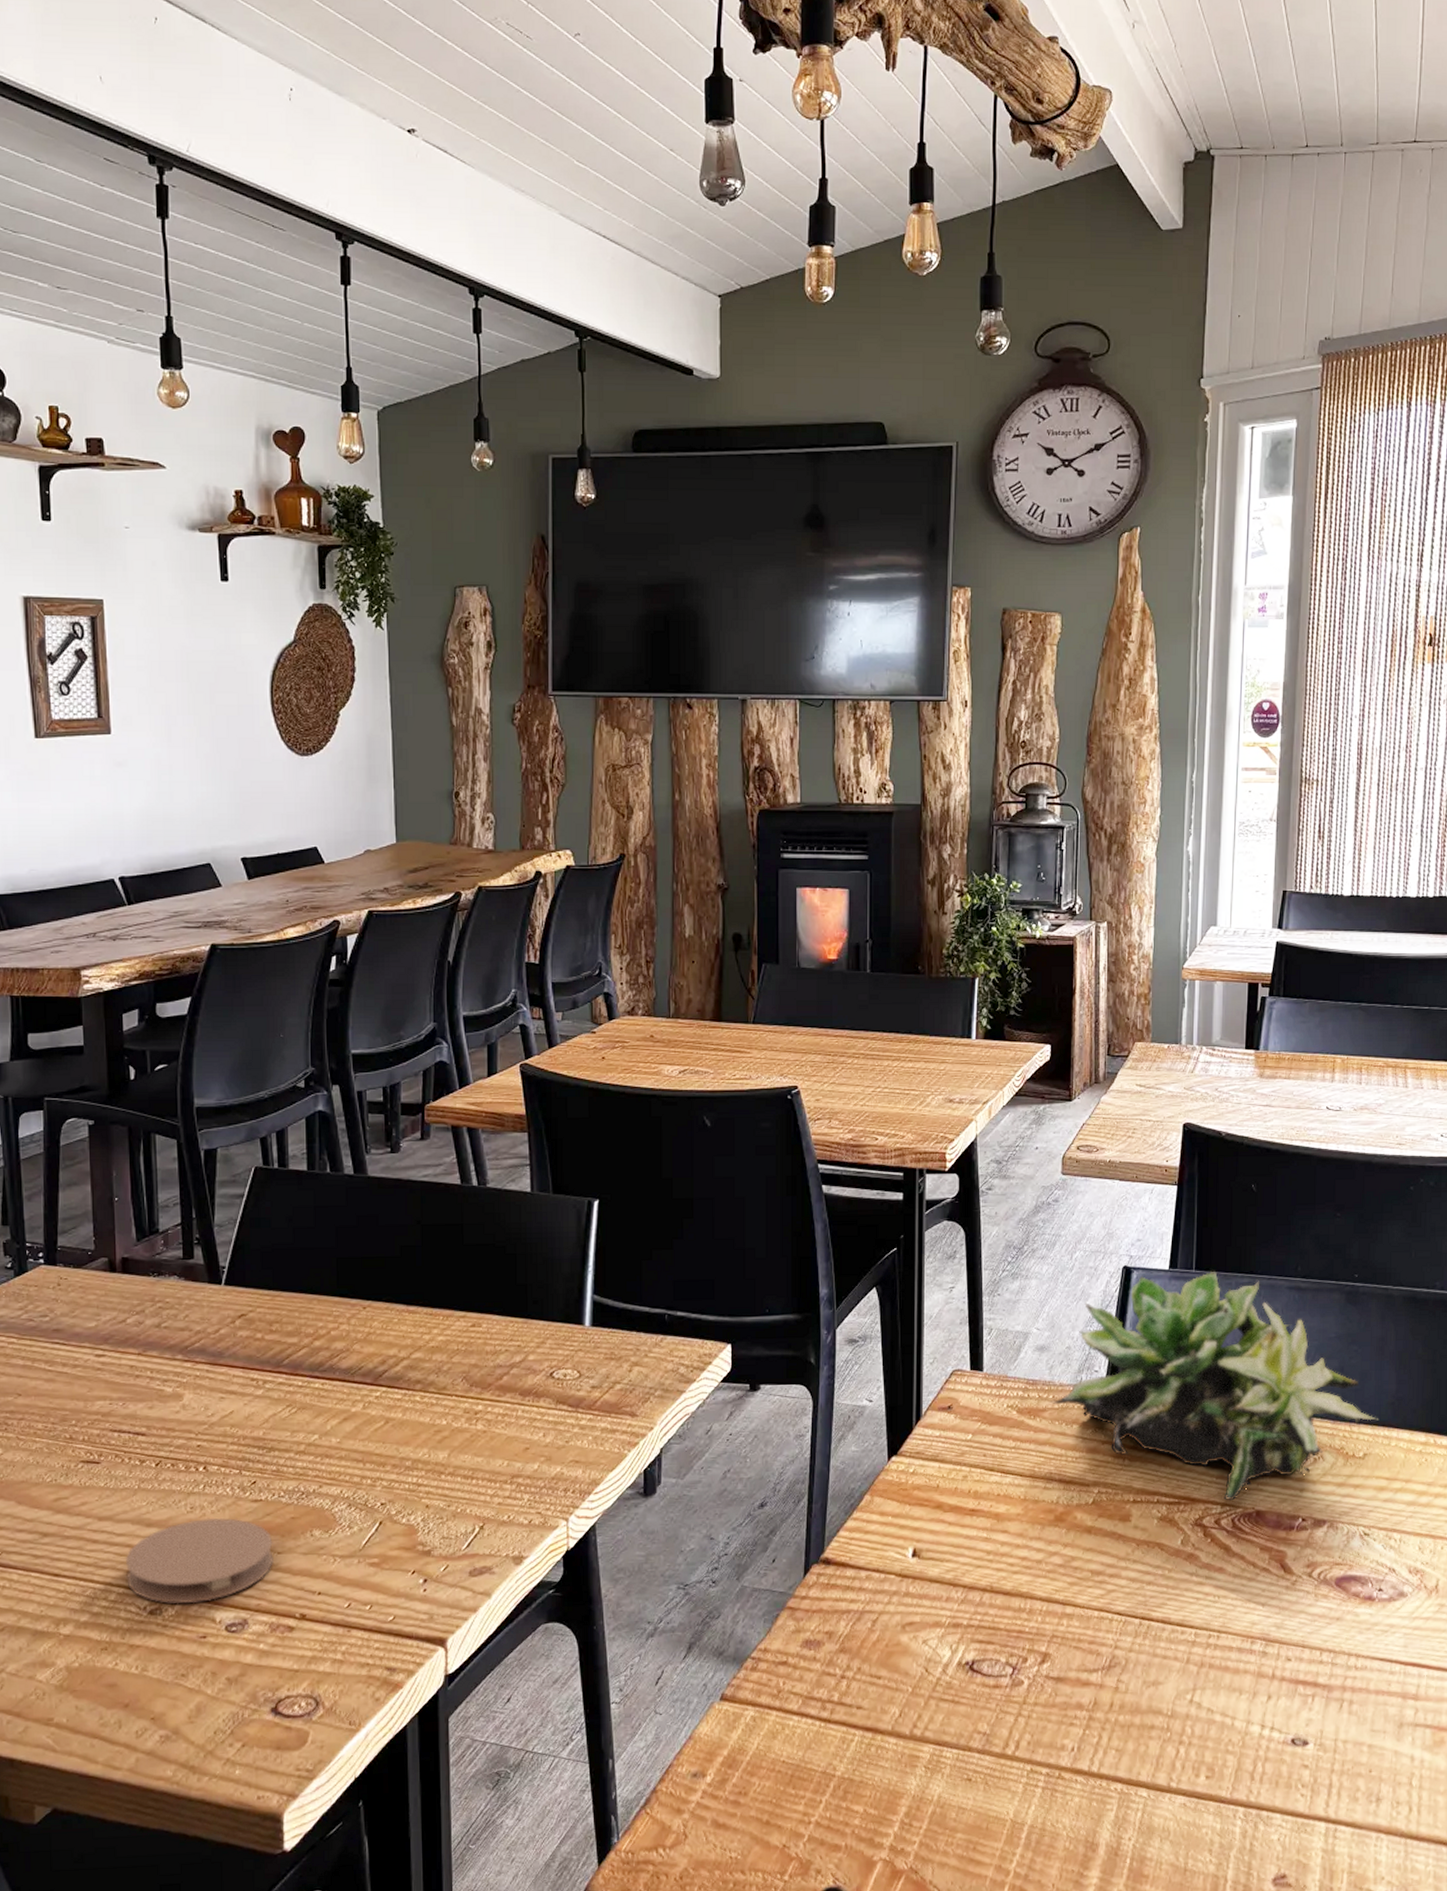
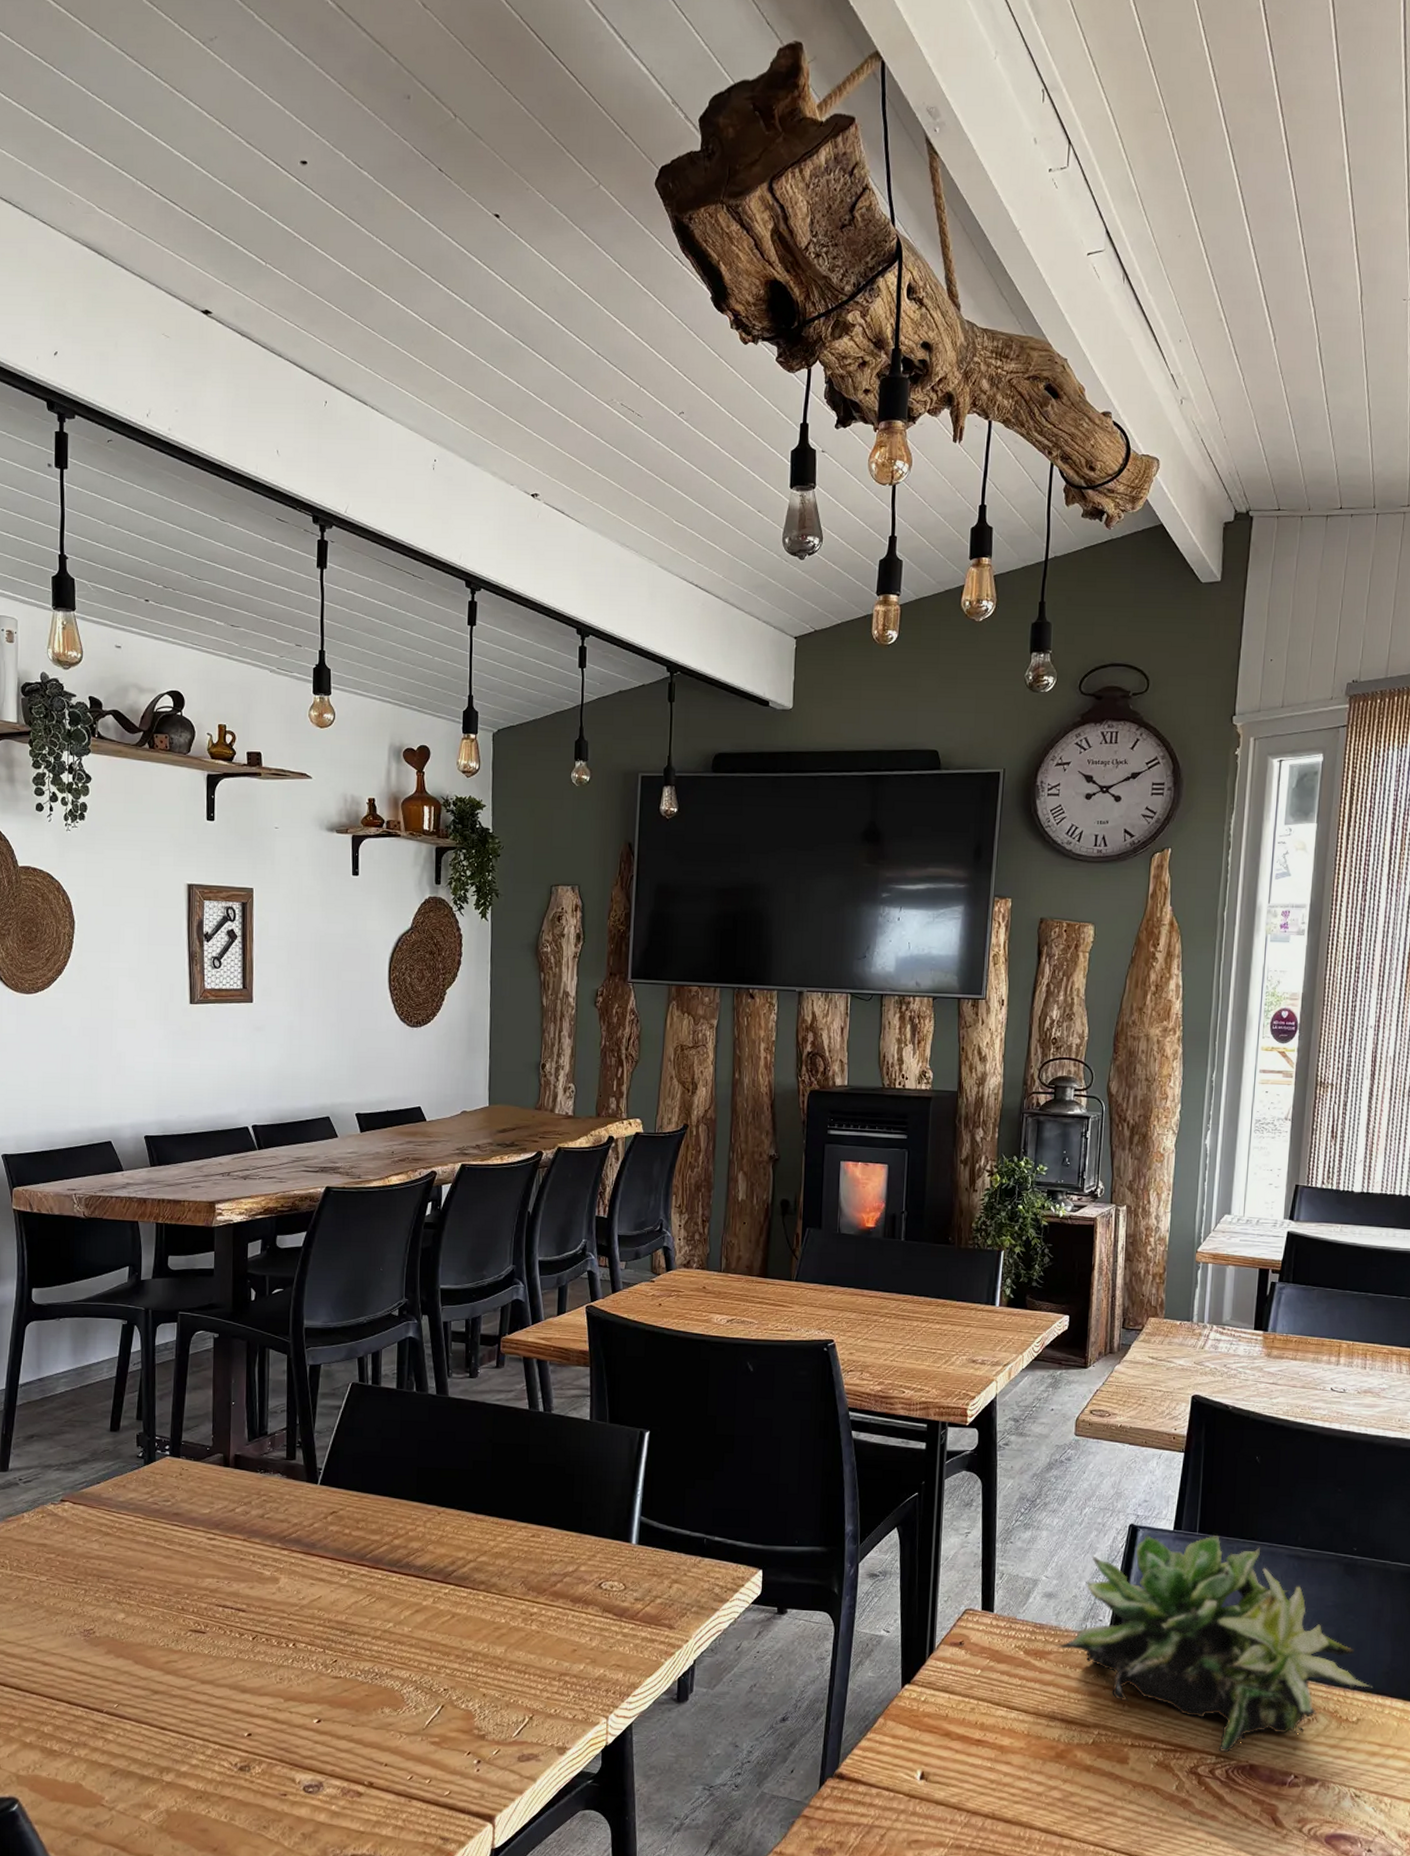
coaster: present [126,1517,275,1604] -> none [222,1689,349,1764]

